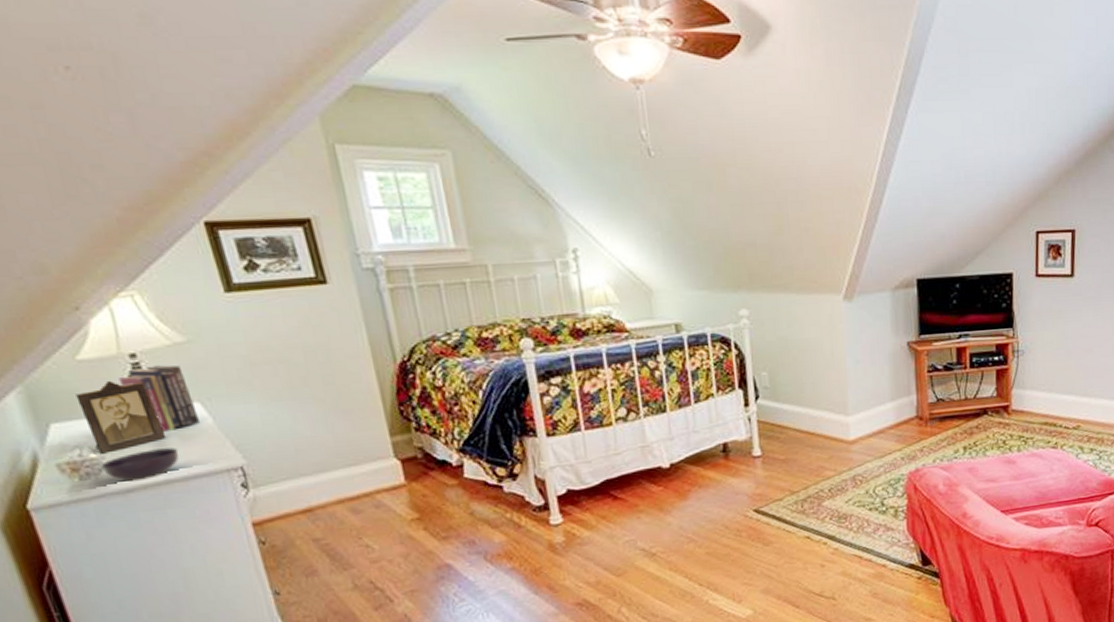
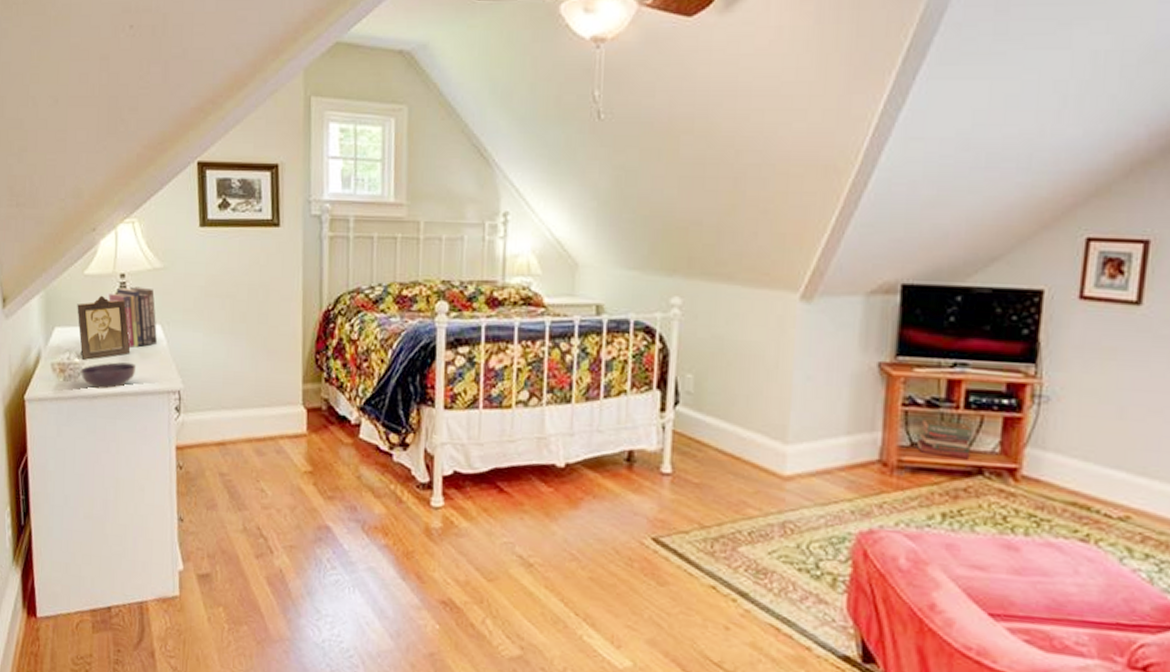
books: none [941,378,978,407] -> present [917,417,974,460]

